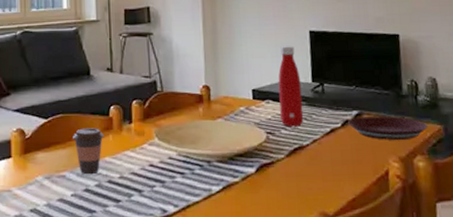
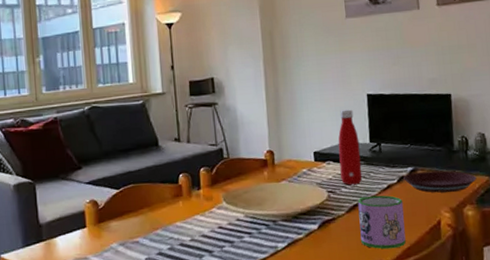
coffee cup: present [73,128,104,175] -> none [144,195,175,240]
mug: none [298,139,351,199] -> present [357,195,406,249]

